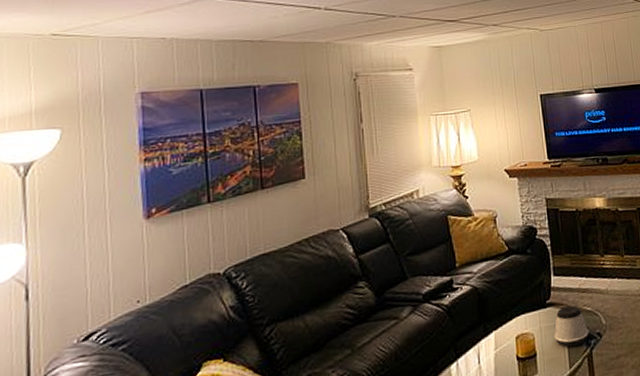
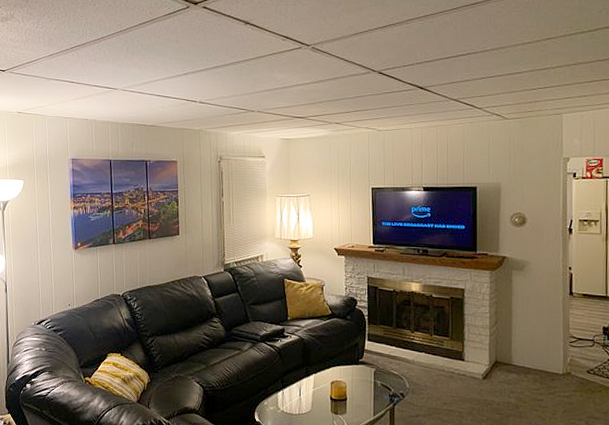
speaker: present [554,305,588,347] -> none [363,367,393,400]

